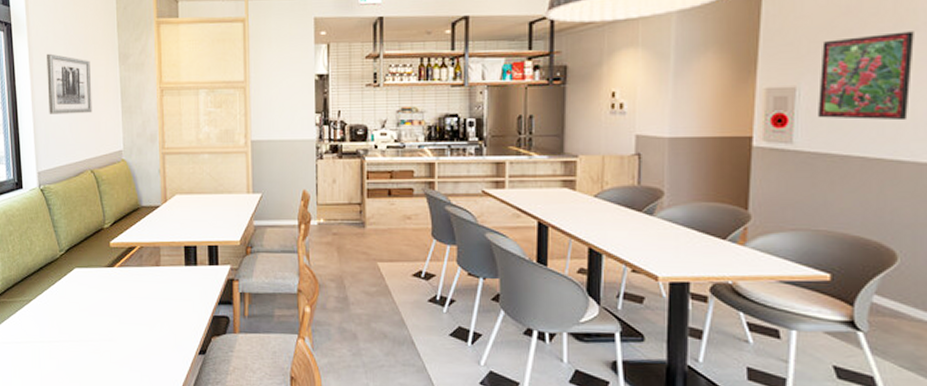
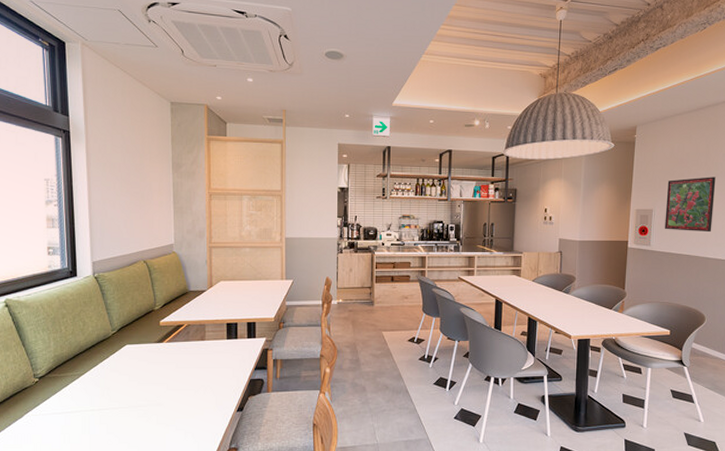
wall art: present [47,53,92,114] -> none [104,159,147,212]

